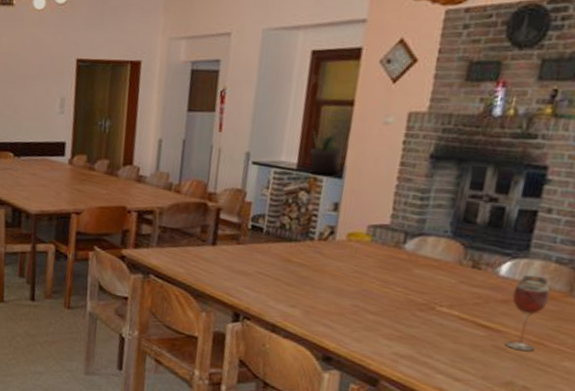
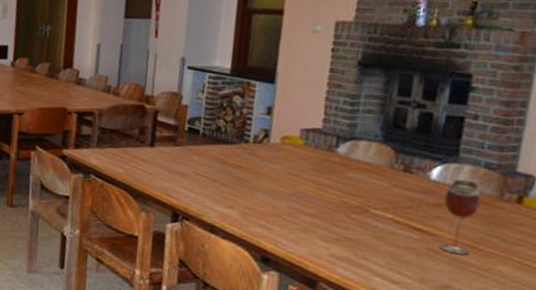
planter: present [309,129,343,176] -> none [242,36,274,81]

